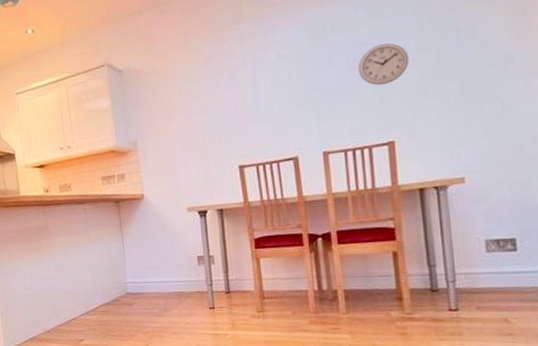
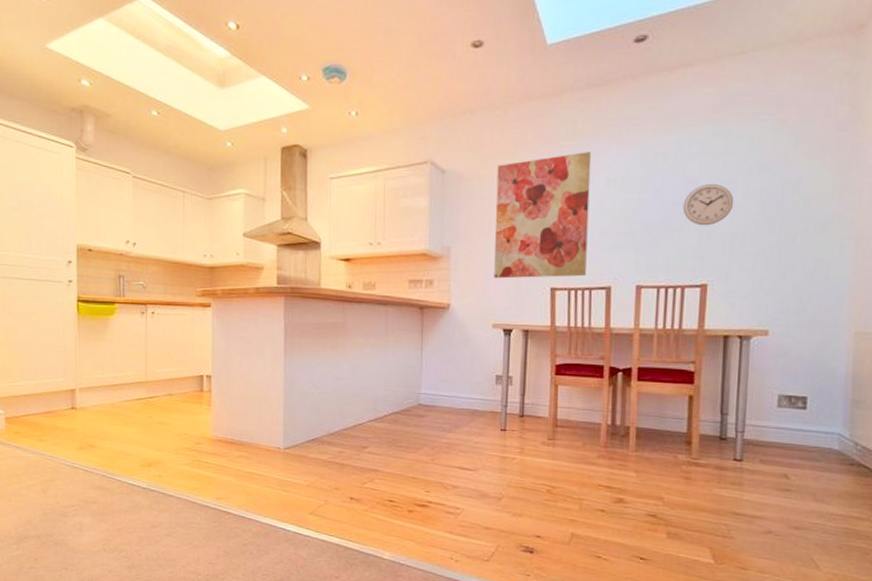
wall art: none [171,32,273,165] -> present [494,152,592,279]

